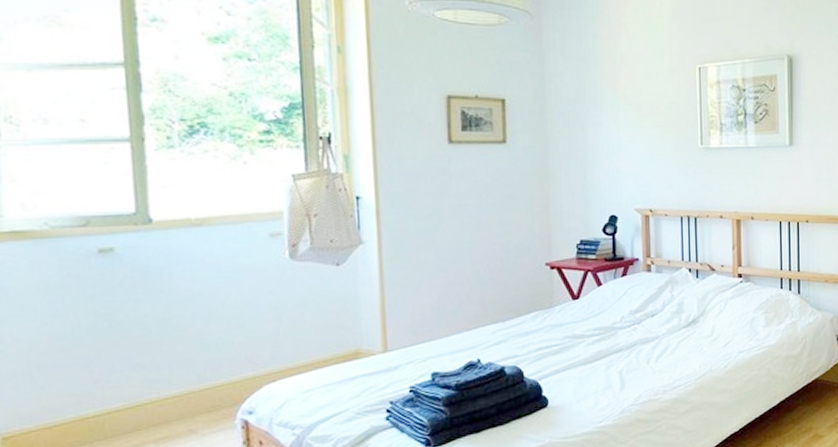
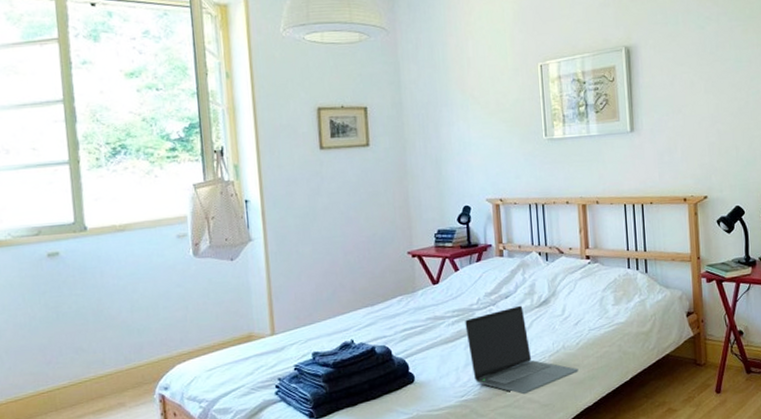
laptop: none [606,324,726,420] -> present [465,305,579,395]

